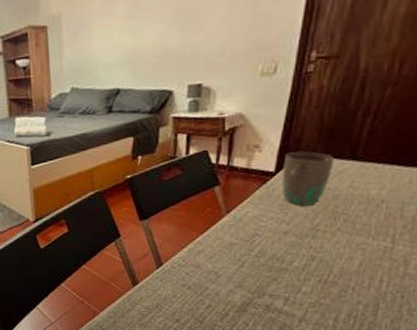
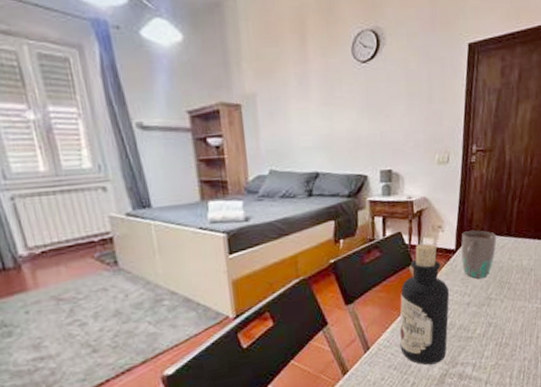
bottle: none [197,163,263,290] -> present [400,243,450,365]

